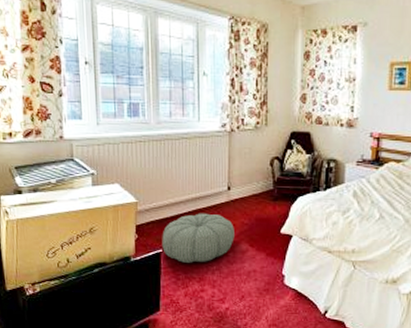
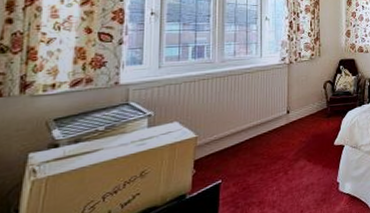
pouf: present [162,213,234,263] -> none [221,137,293,190]

